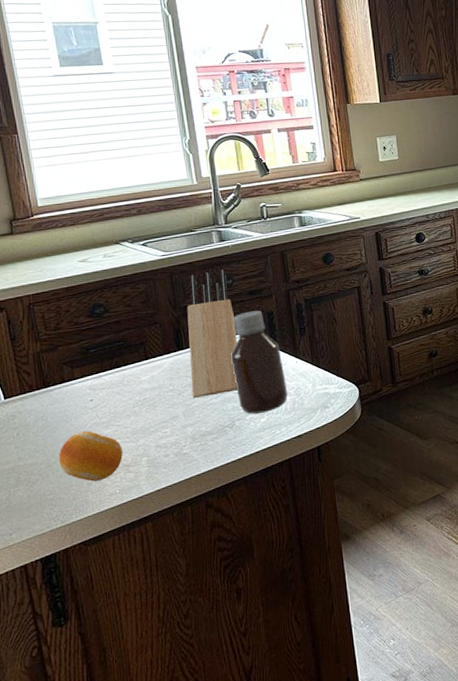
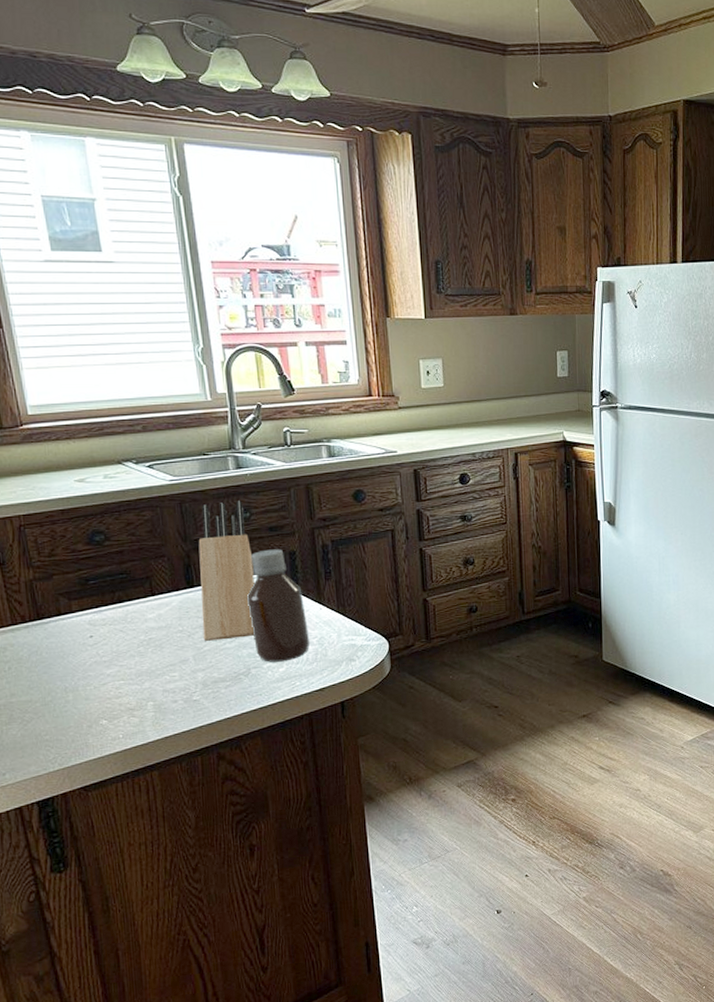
fruit: present [58,431,123,482] -> none [55,669,126,724]

